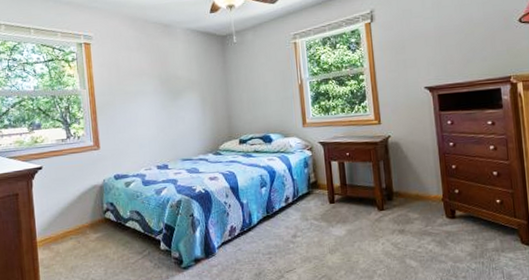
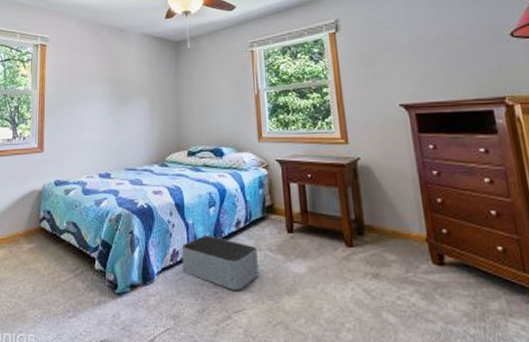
storage bin: none [238,212,306,255] -> present [181,236,259,290]

